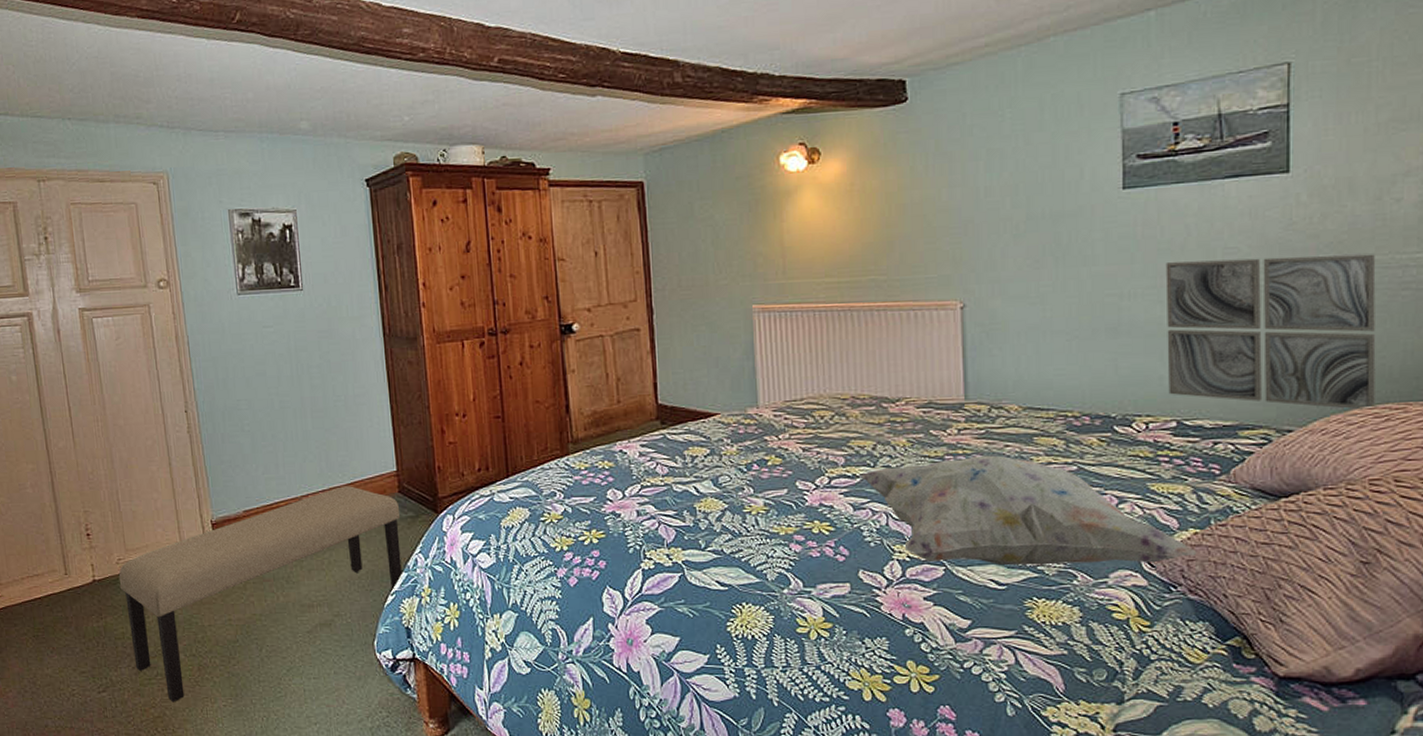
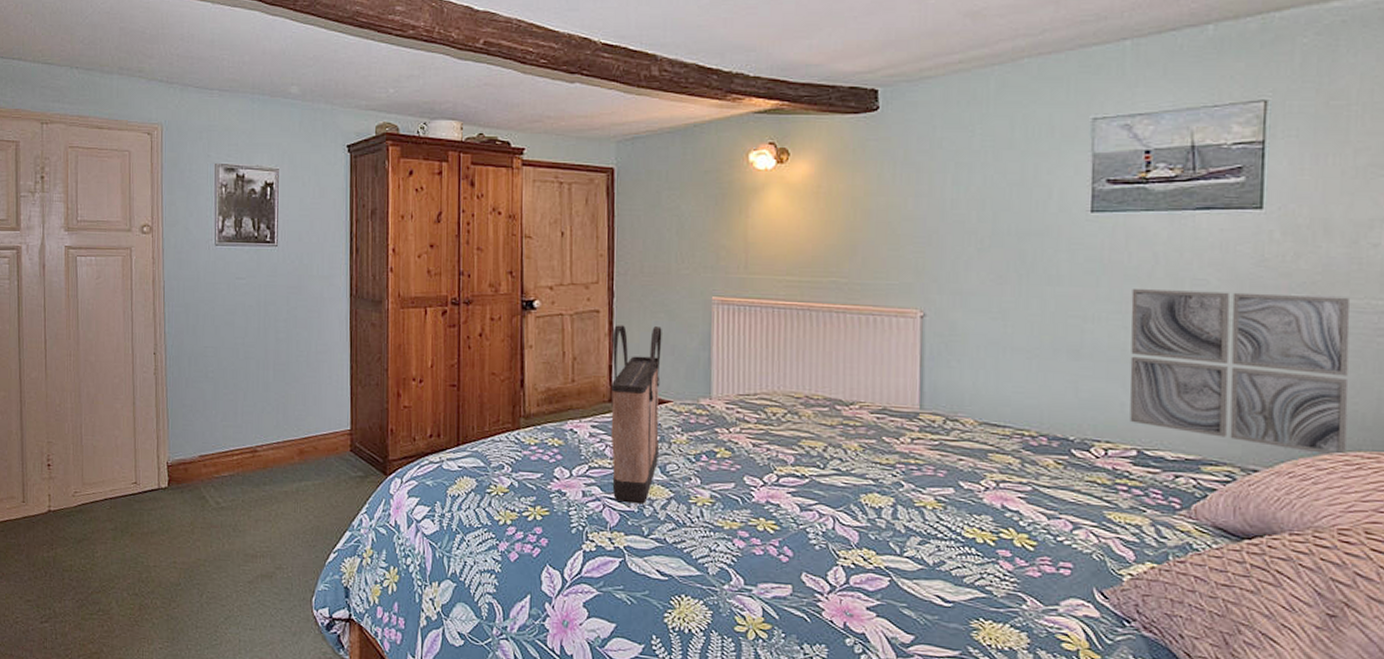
bench: present [118,486,402,702] -> none [73,440,350,640]
shopping bag: none [654,340,710,519] -> present [610,325,662,504]
decorative pillow: present [861,455,1197,566] -> none [810,467,1153,595]

